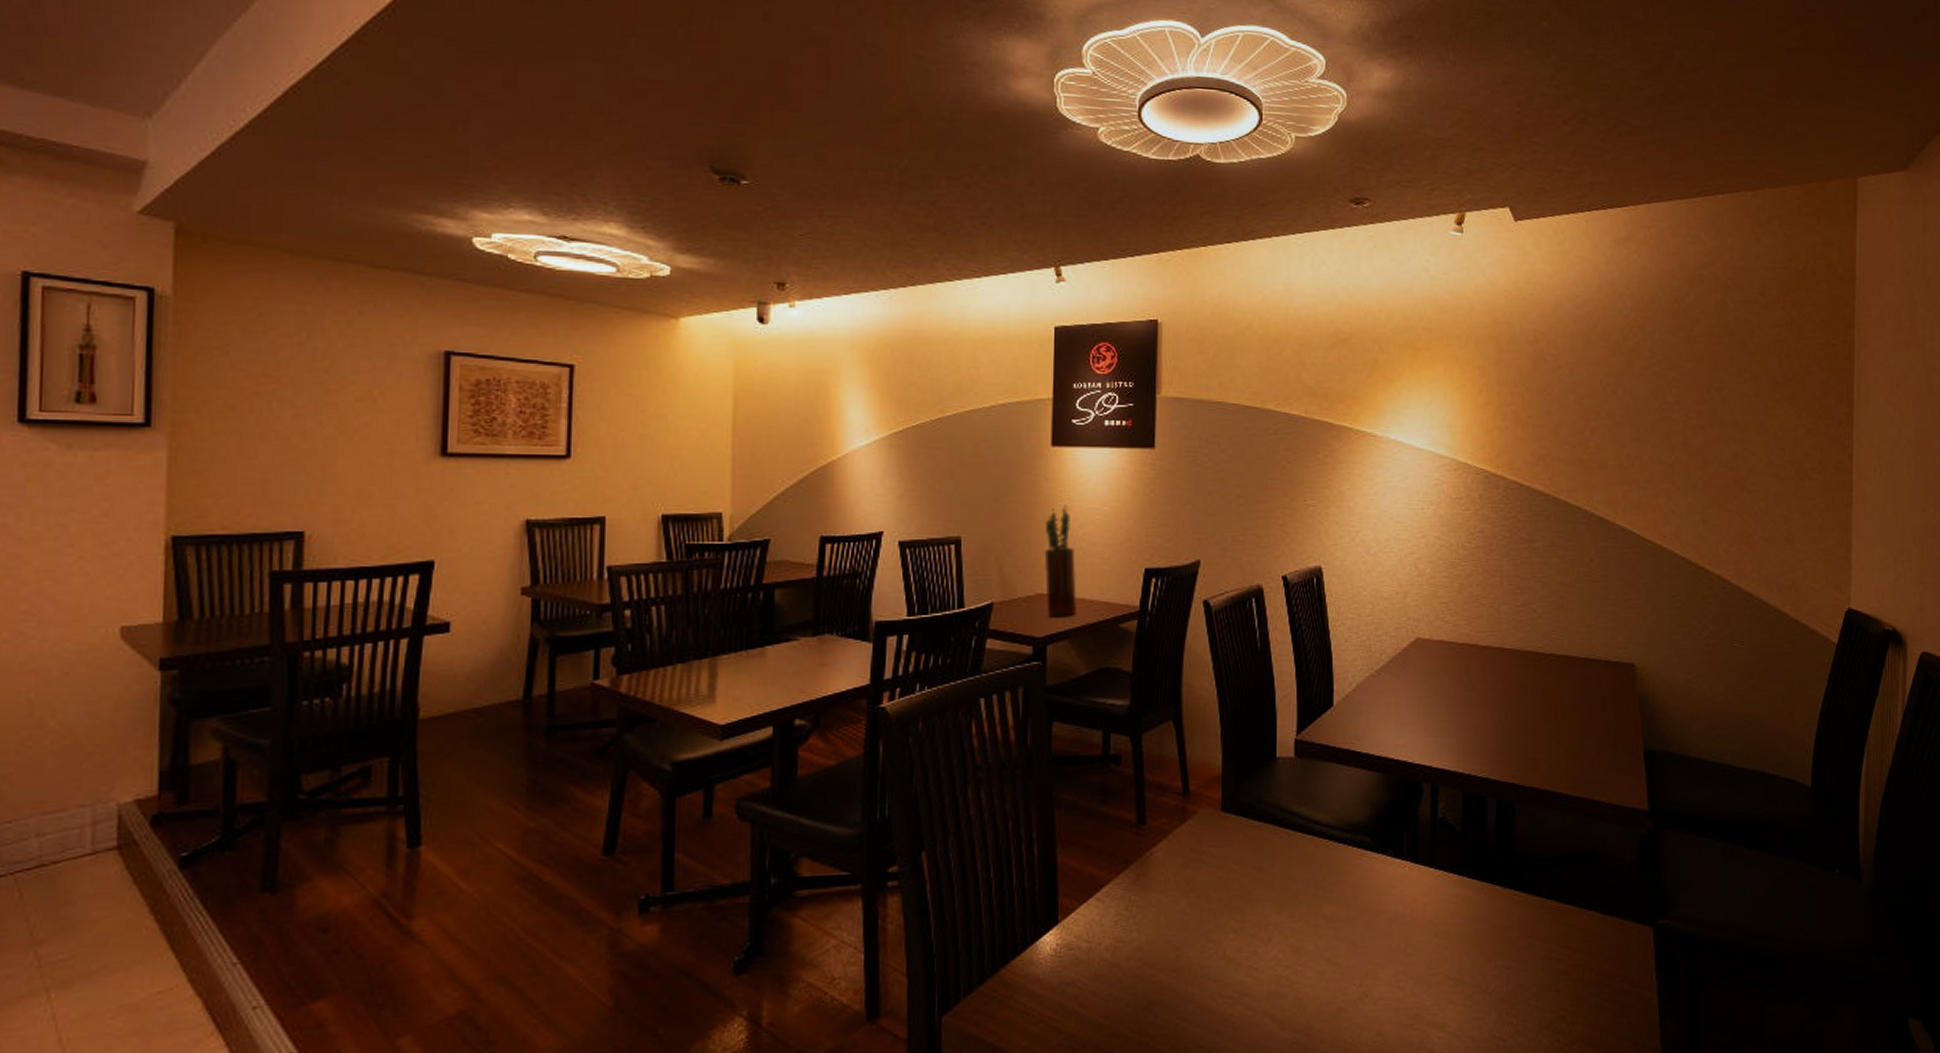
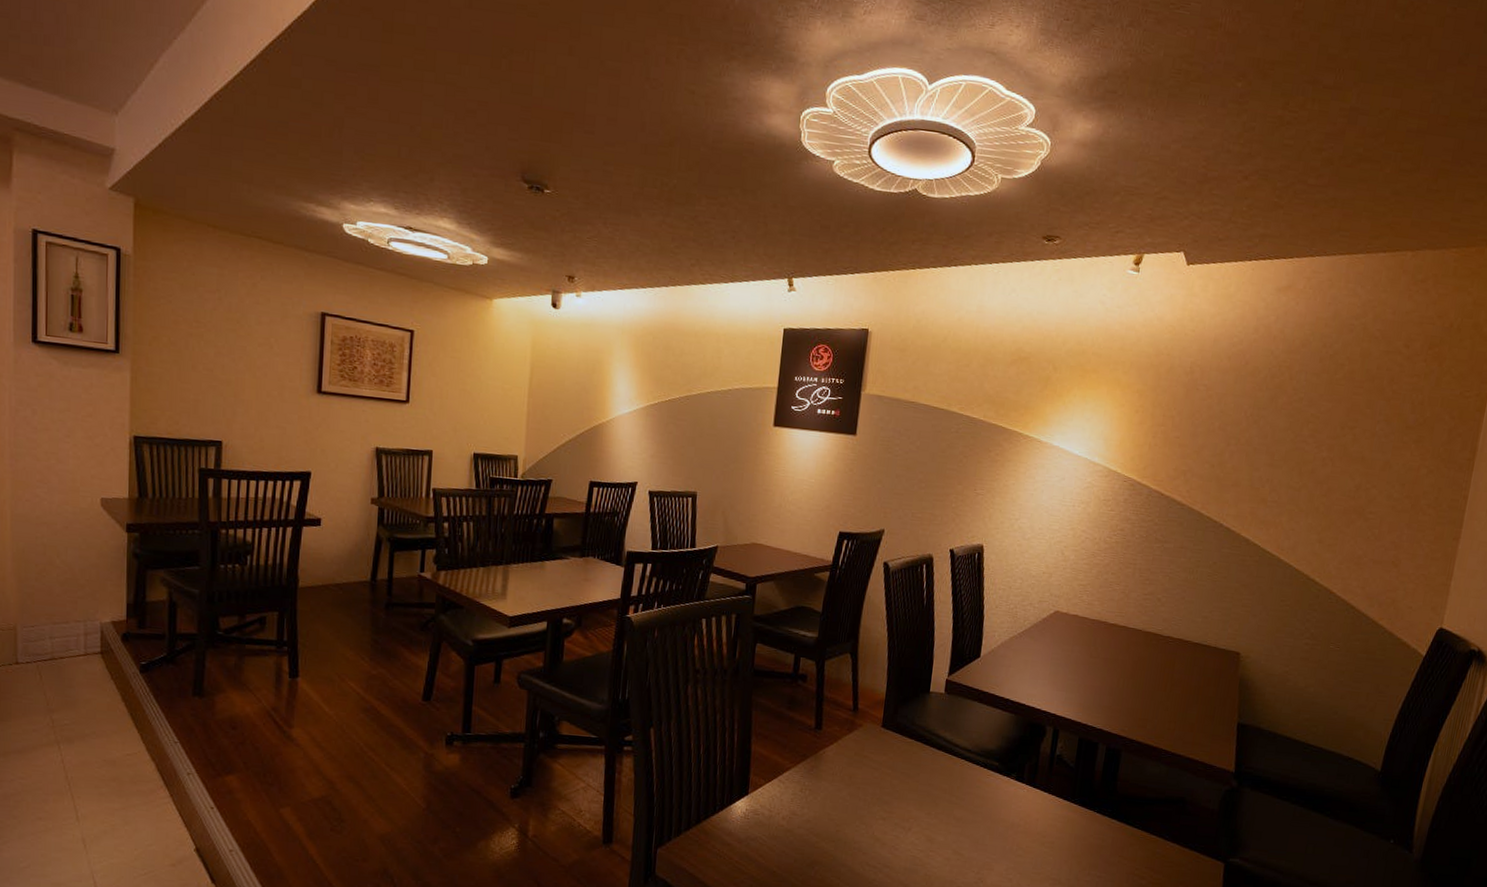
vase: present [1044,504,1077,618] -> none [759,474,785,564]

